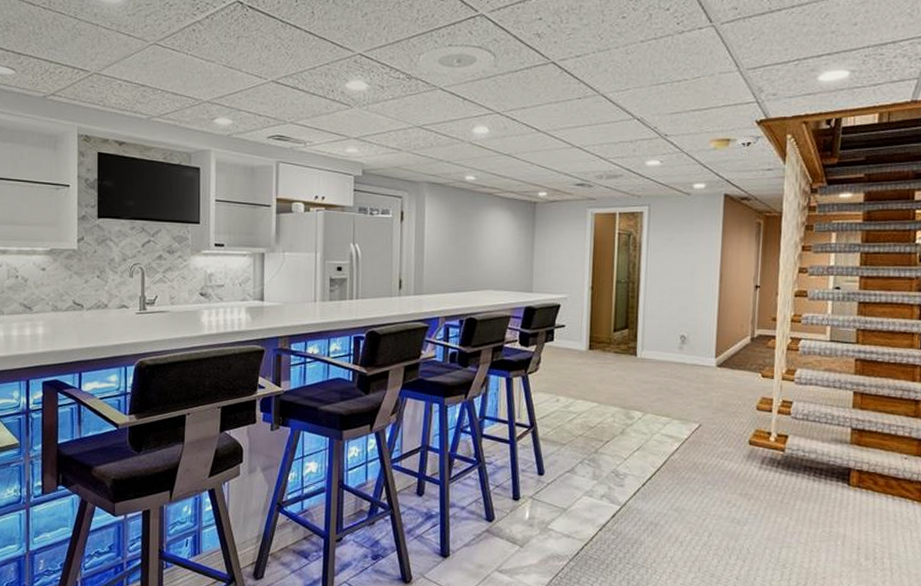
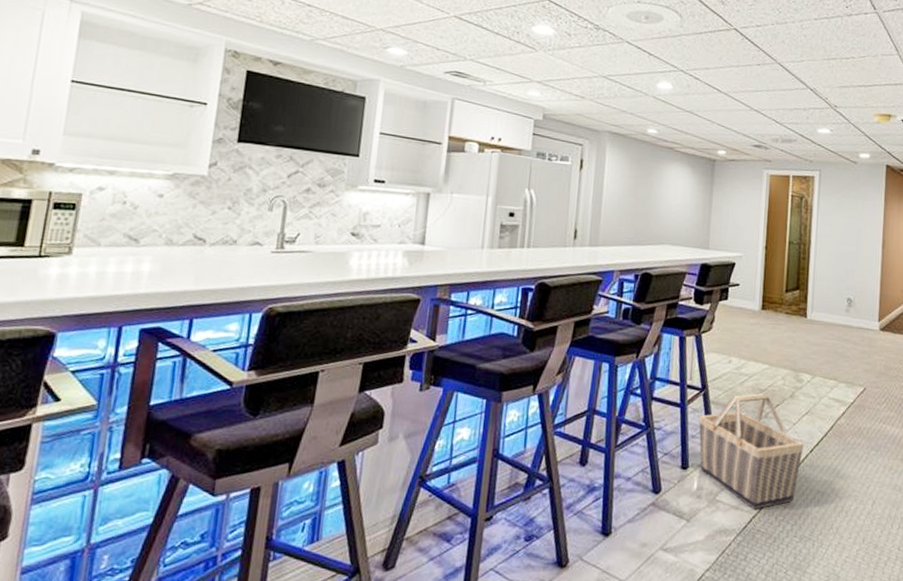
basket: none [528,430,636,538] -> present [698,393,804,509]

